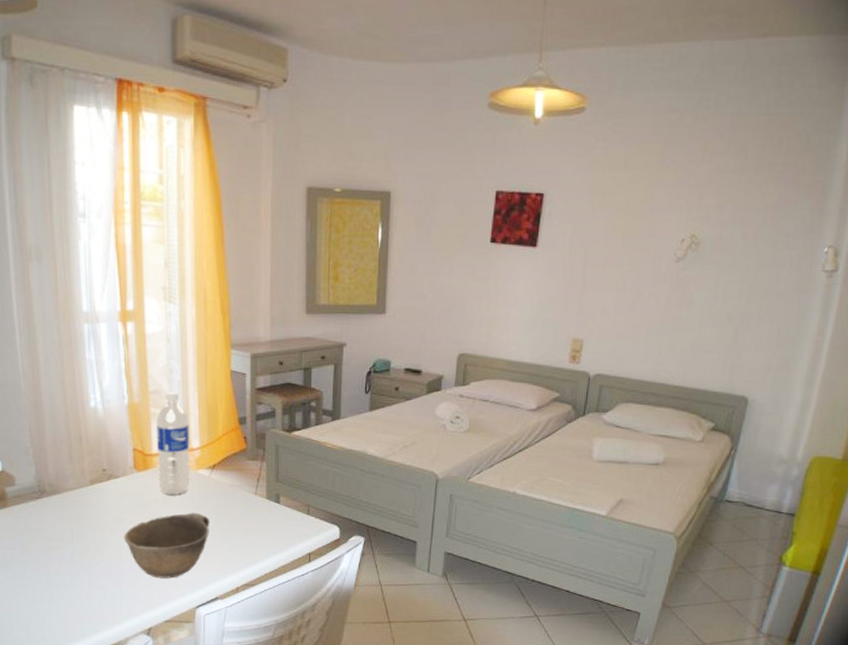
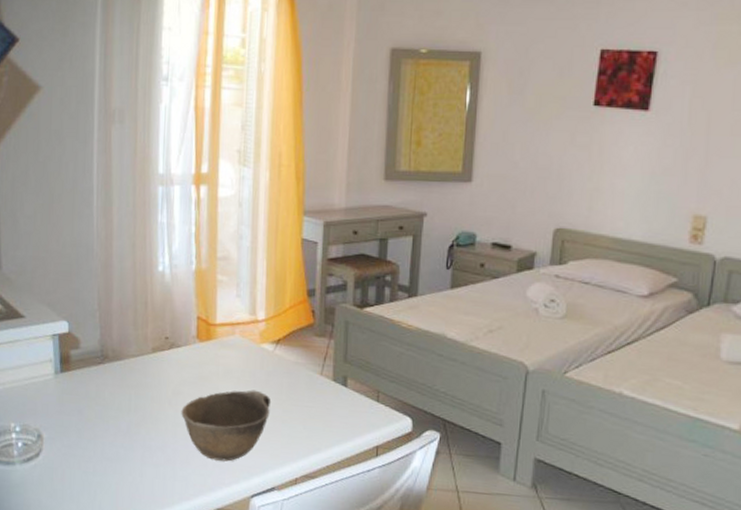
water bottle: present [157,392,191,495] -> none [220,258,256,370]

